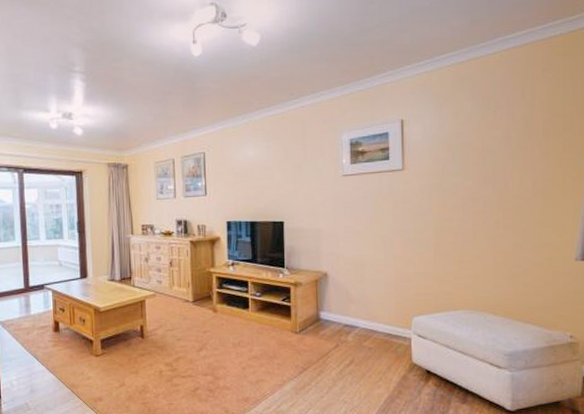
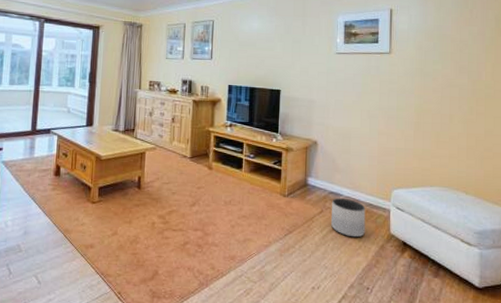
planter: none [348,330,385,370] -> present [331,197,366,238]

